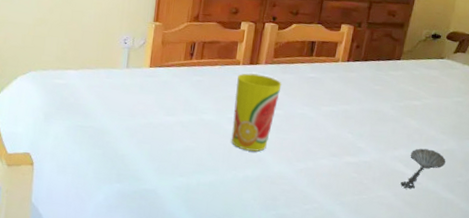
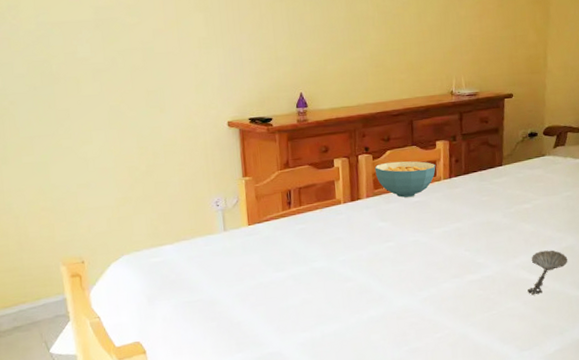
cup: present [231,73,282,152] -> none [341,209,388,291]
cereal bowl: none [277,34,337,72] -> present [375,161,436,198]

